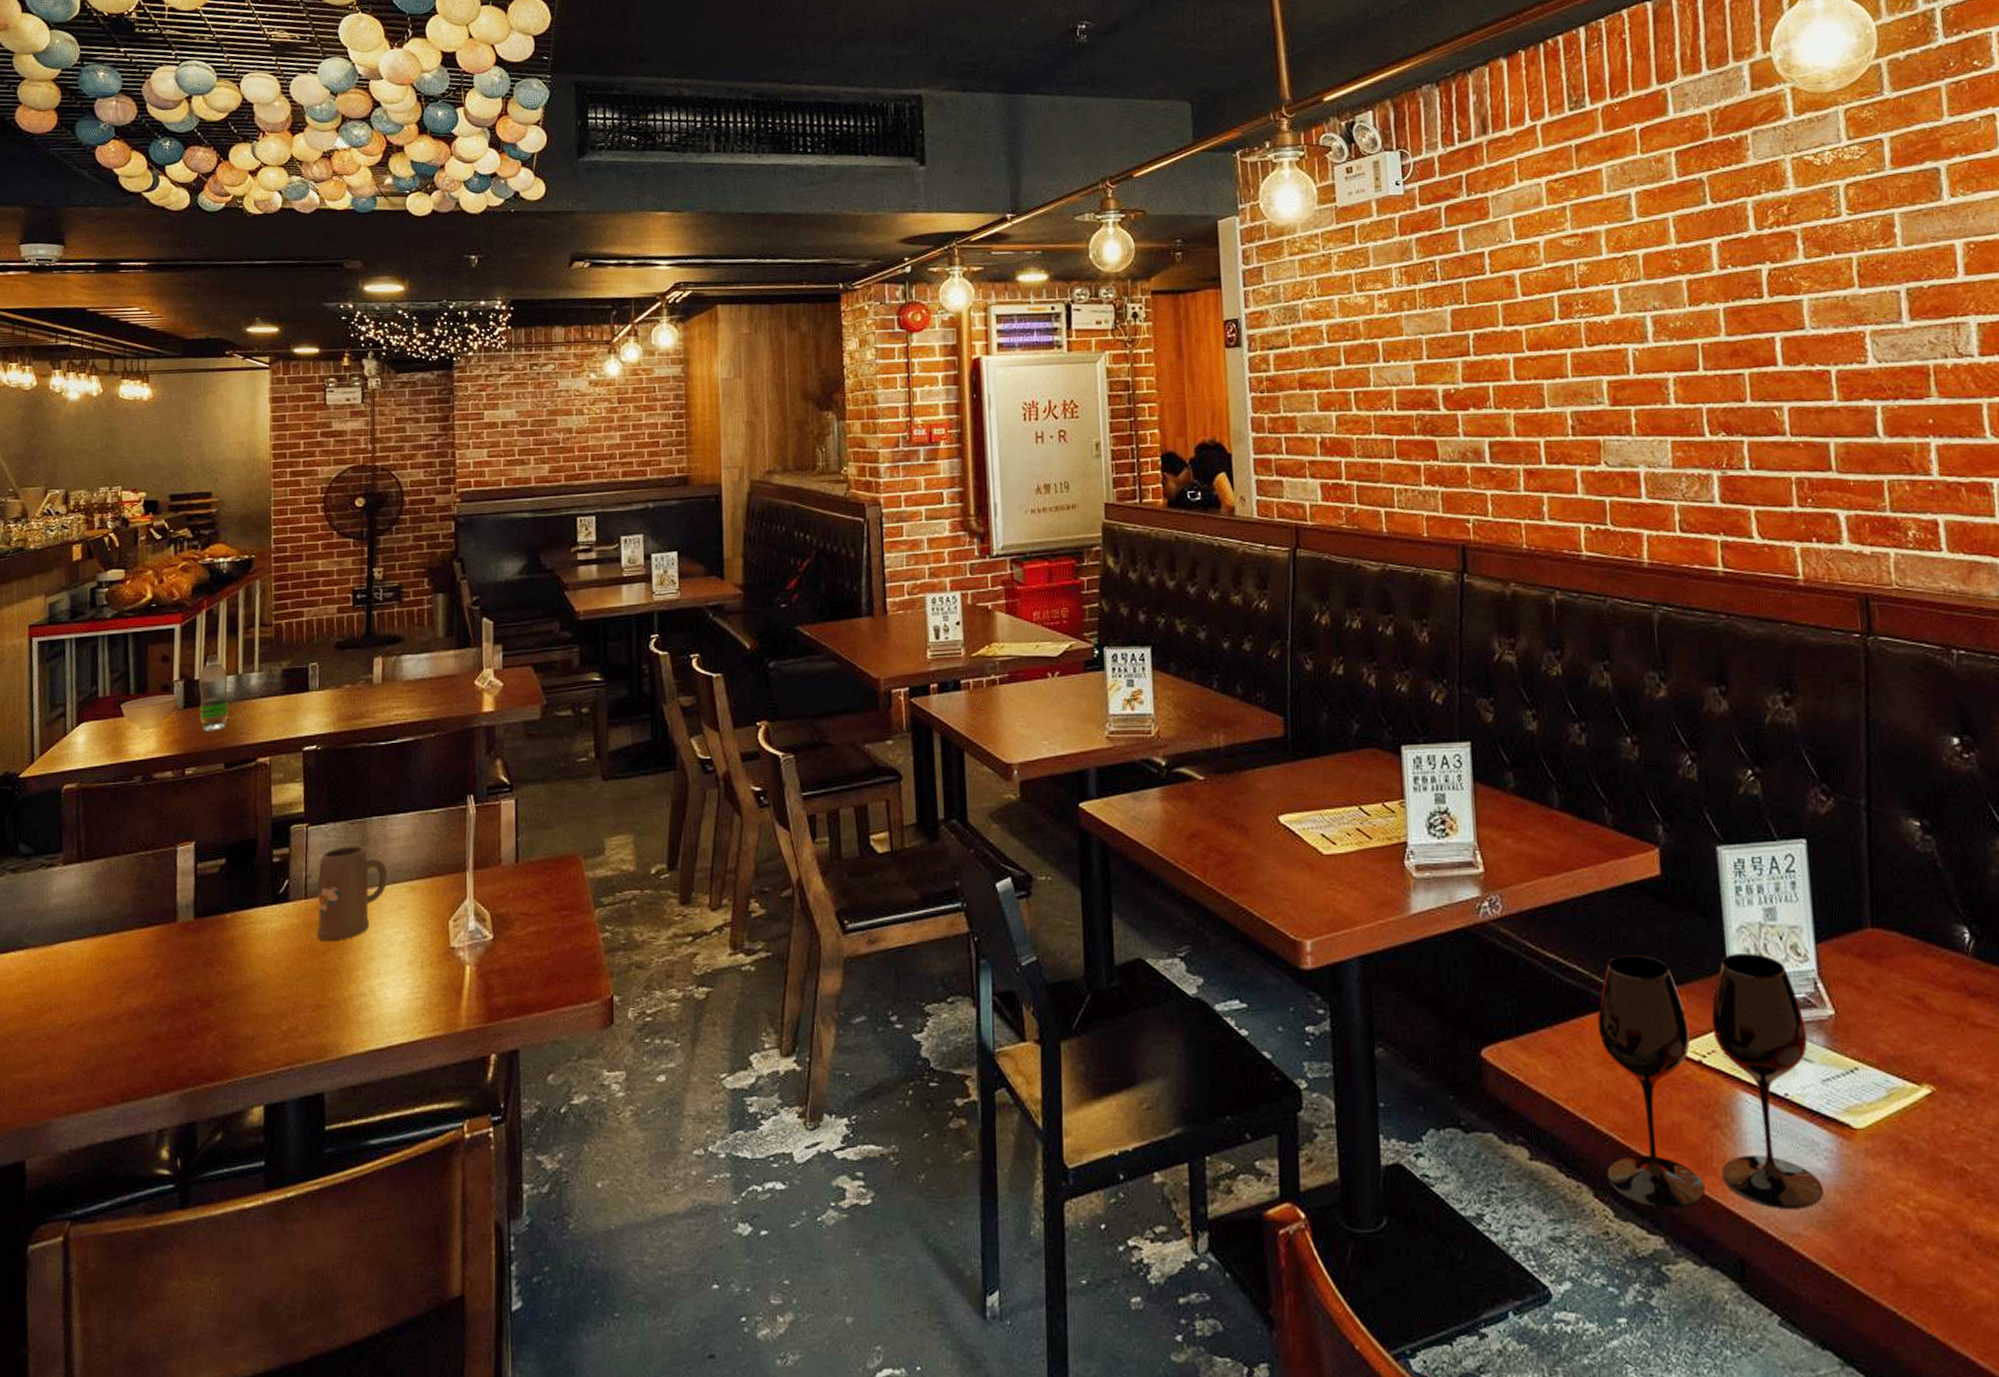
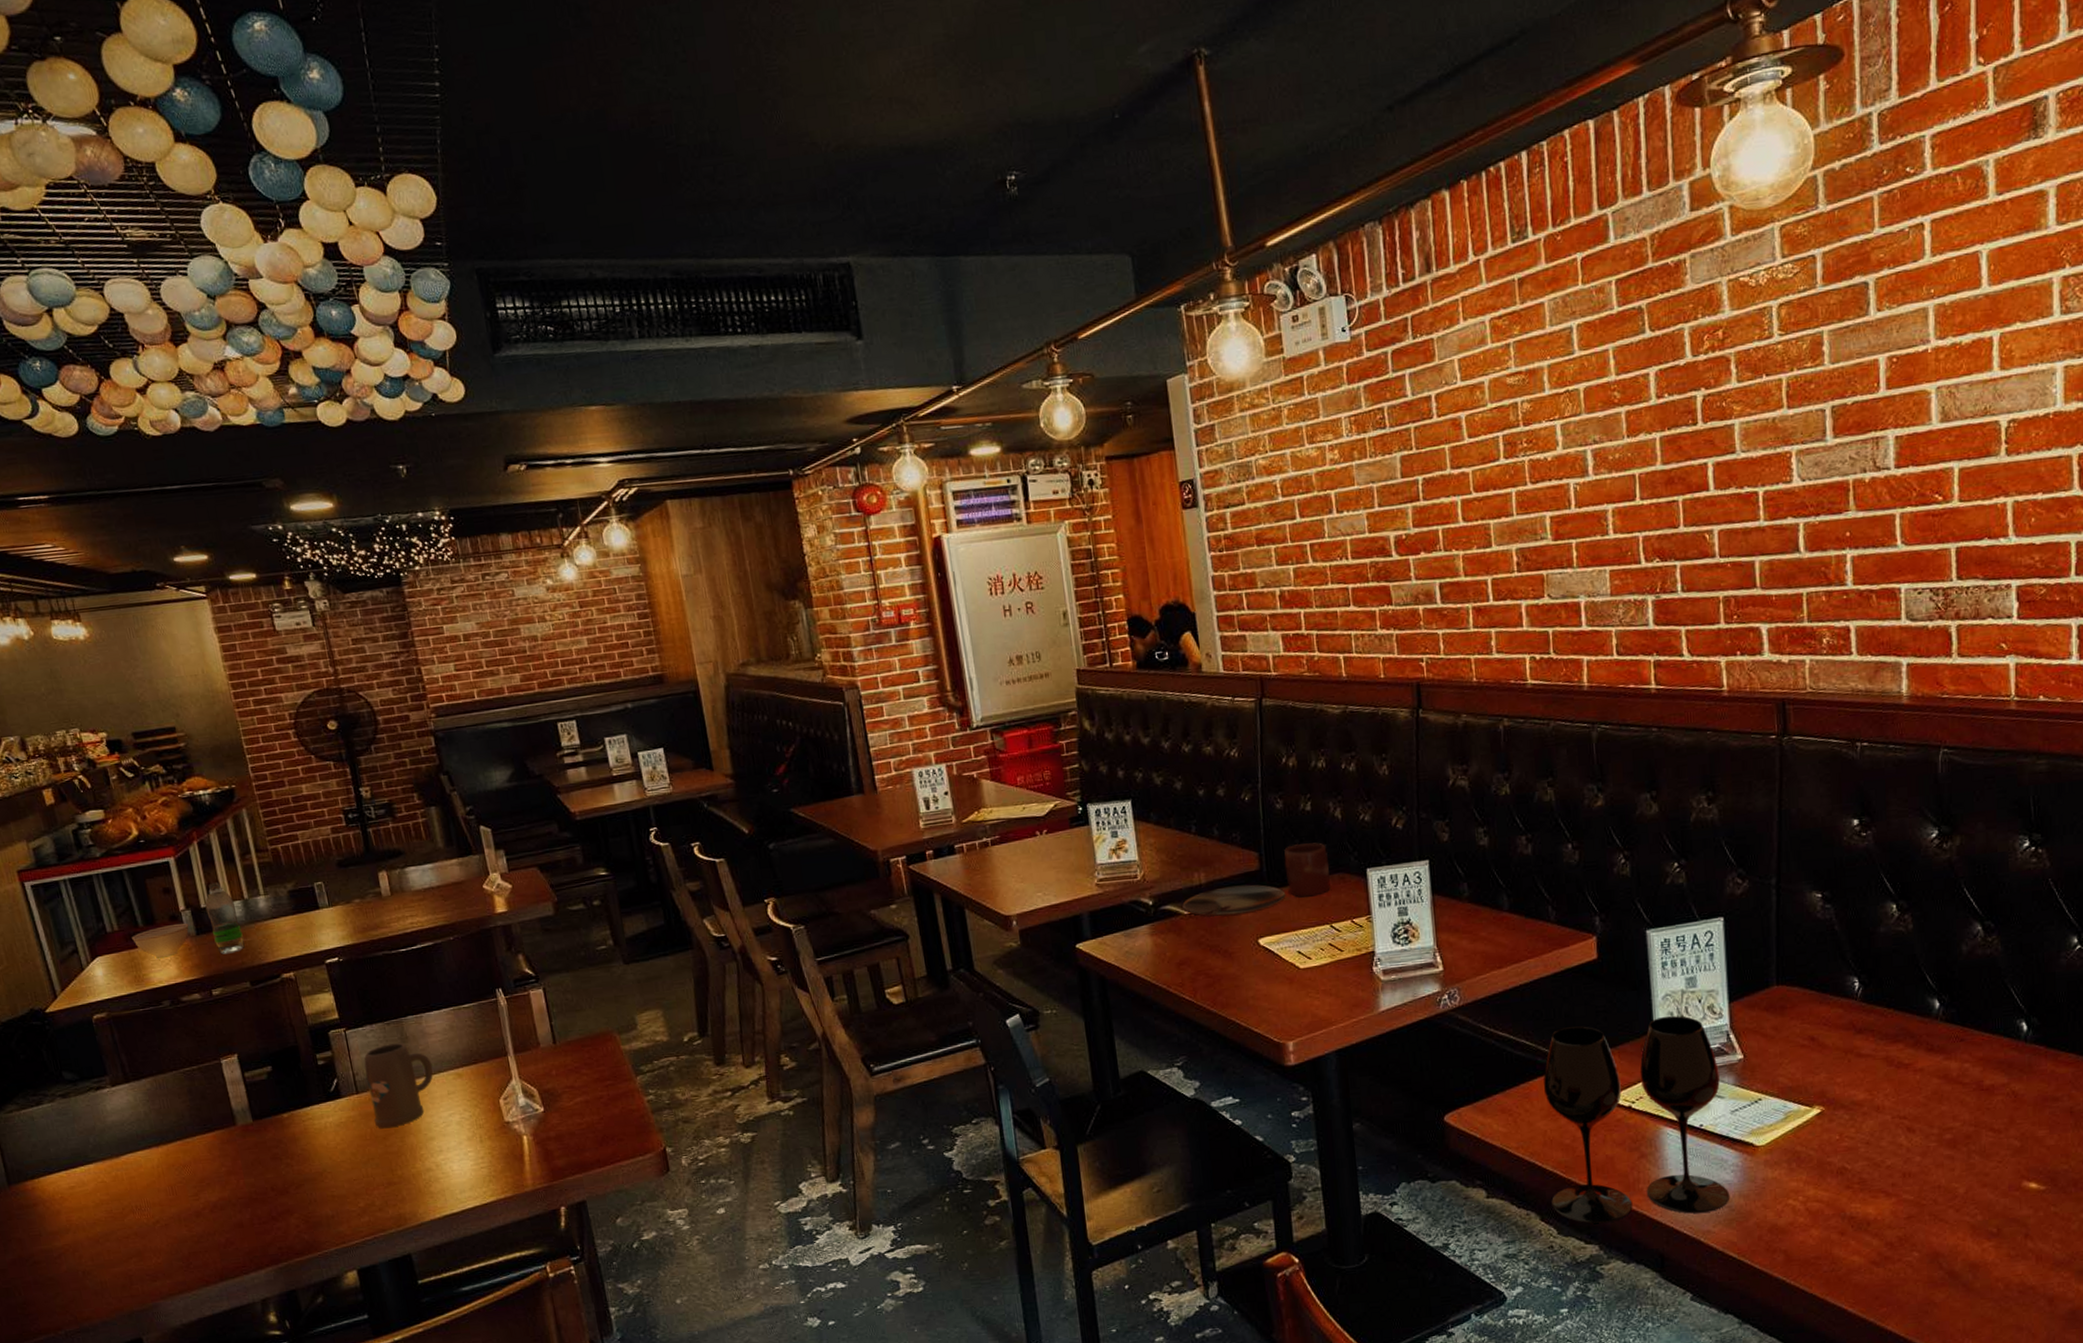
plate: none [1198,752,1312,786] -> present [1182,884,1286,917]
mug: none [1311,710,1361,772] -> present [1284,842,1331,897]

